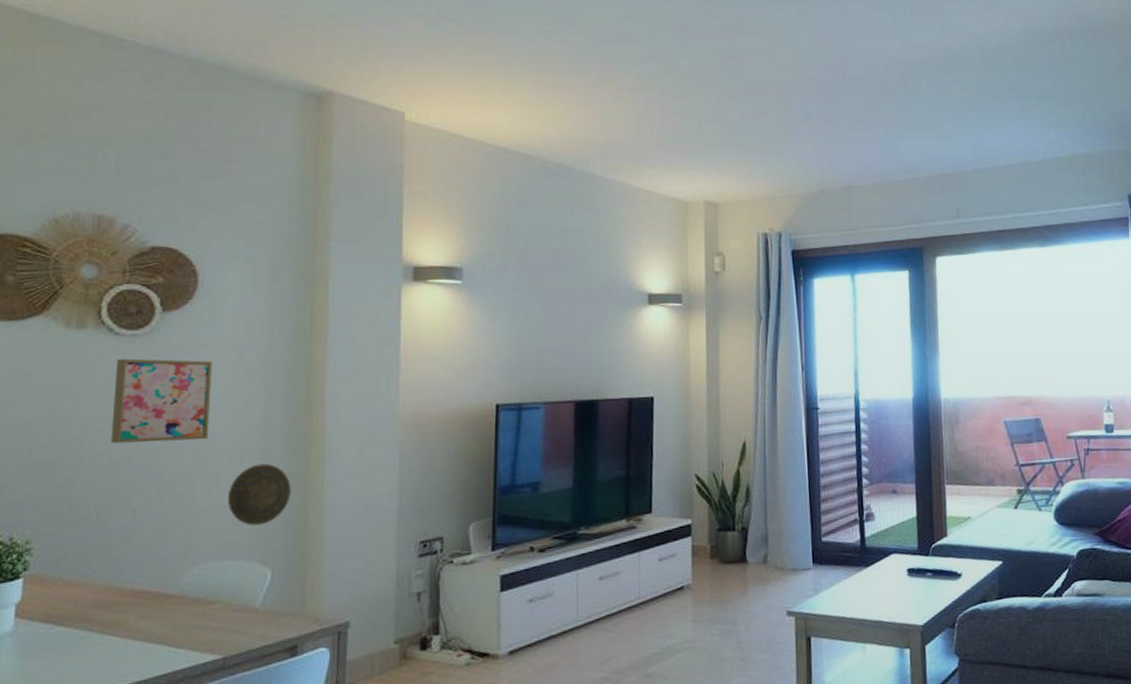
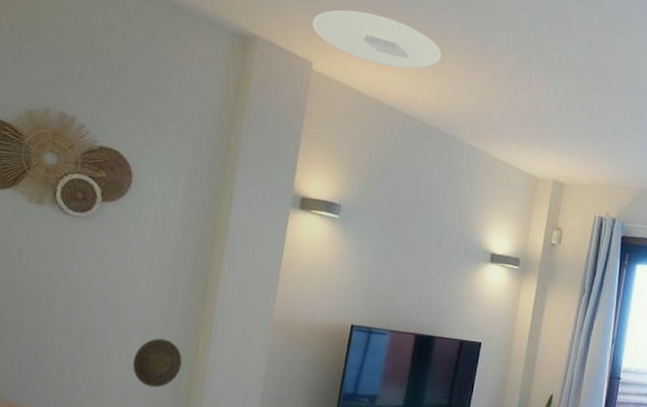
wall art: present [111,358,213,444] -> none [52,234,135,311]
ceiling light: none [397,49,555,105] -> present [312,10,442,69]

